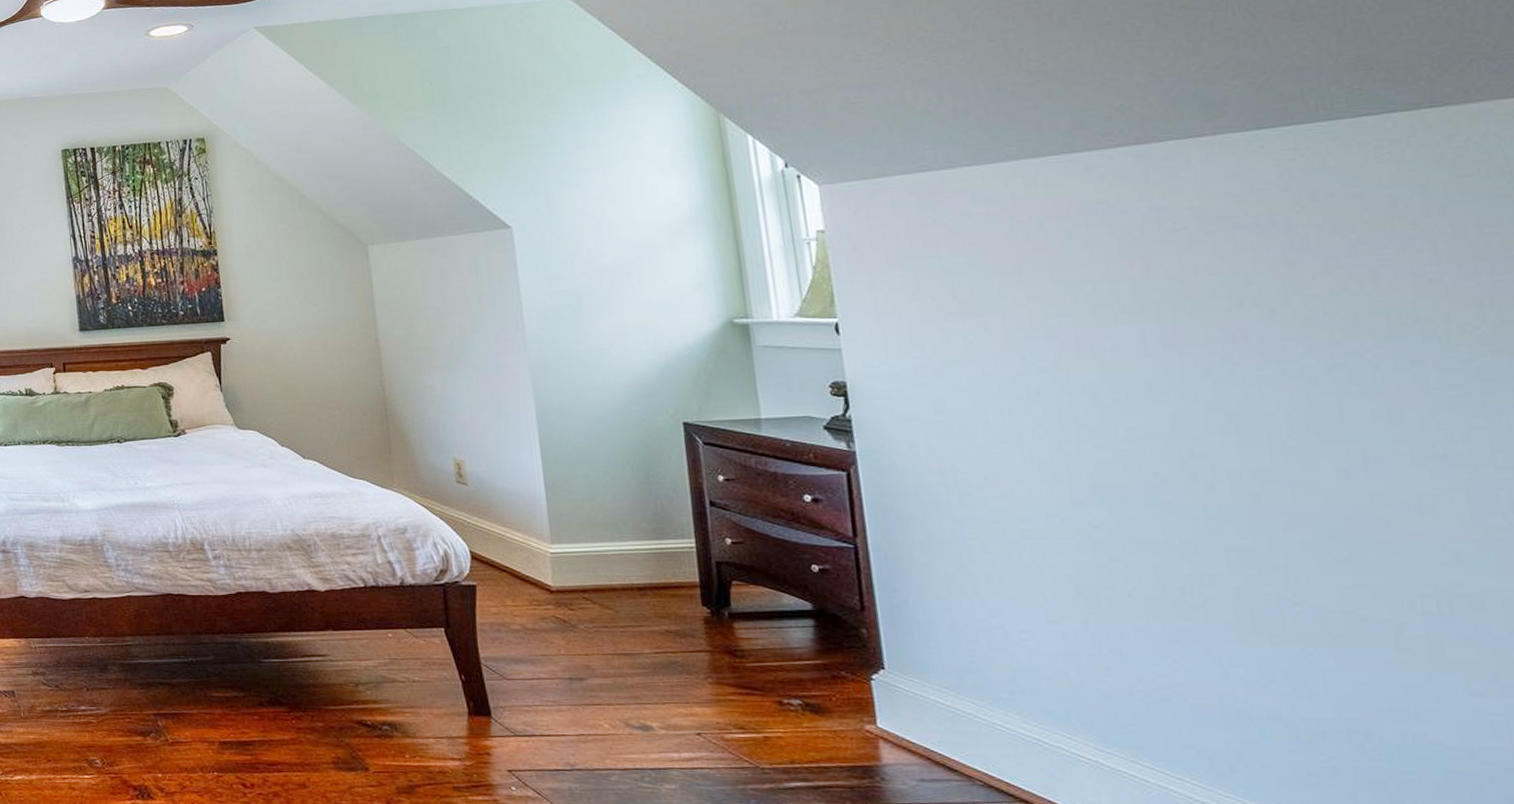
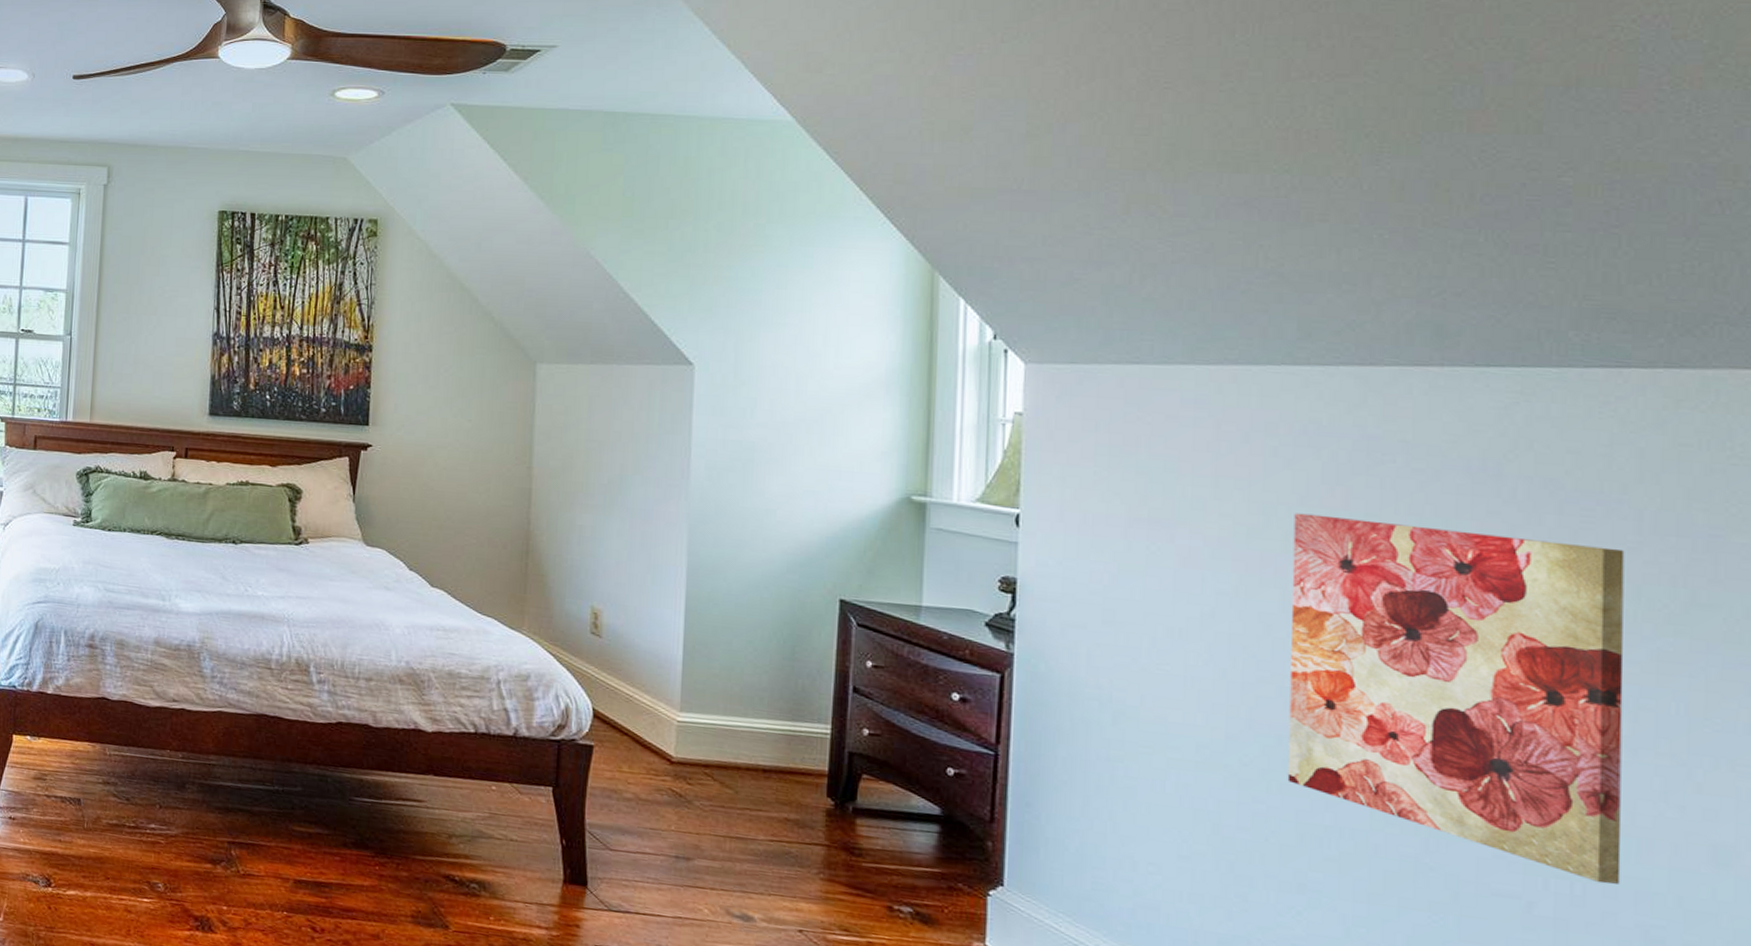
wall art: none [1099,280,1486,598] -> present [1287,513,1625,885]

